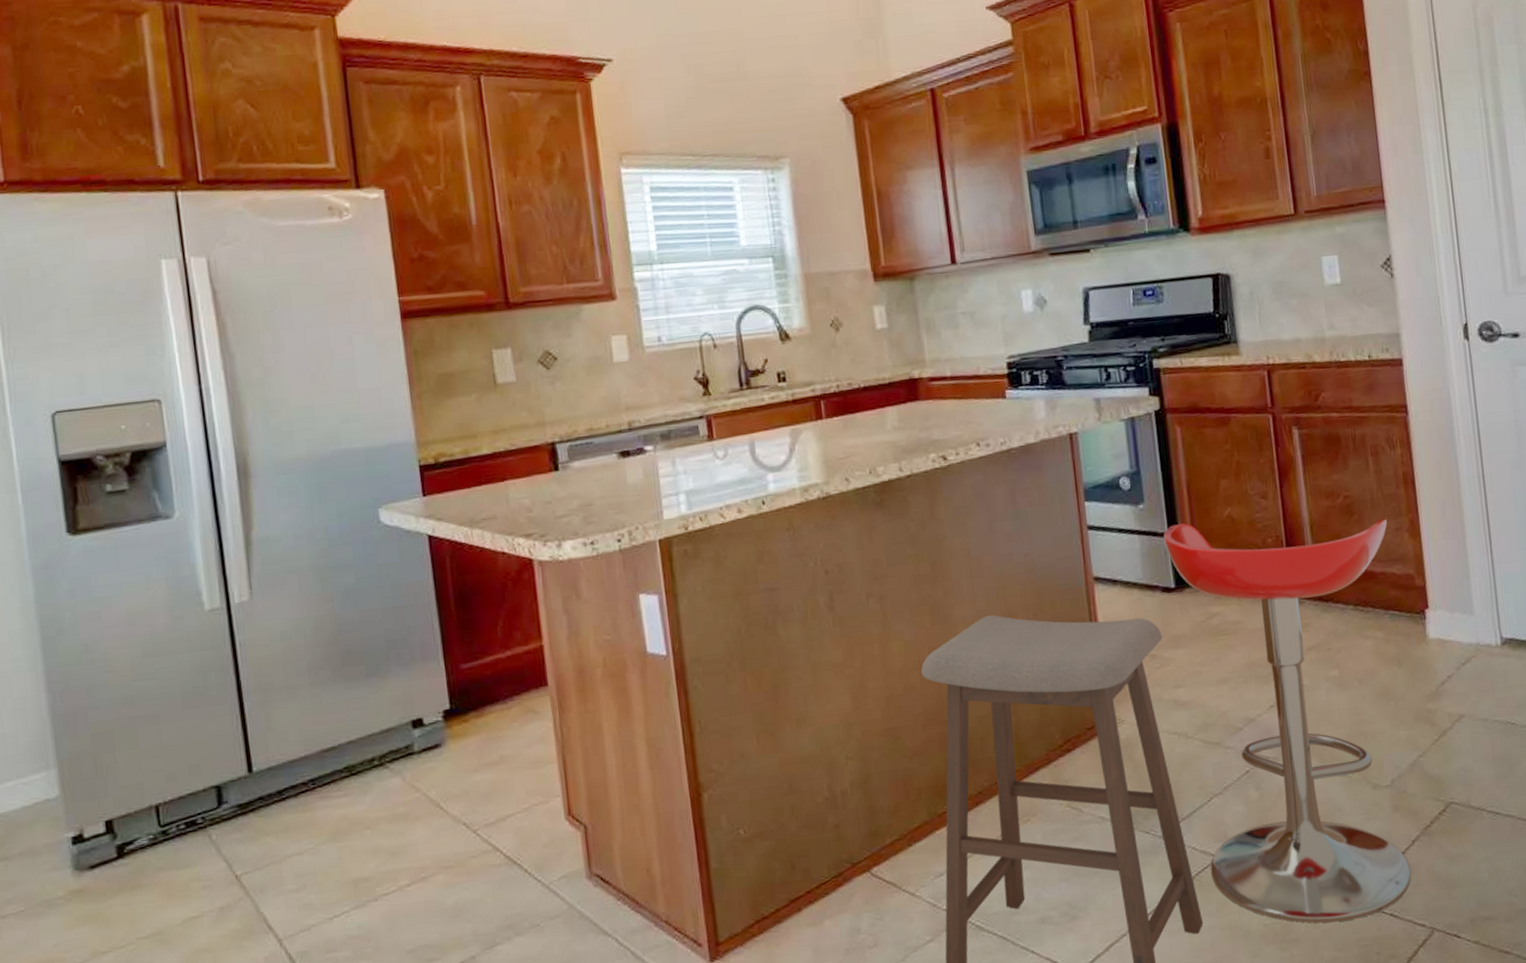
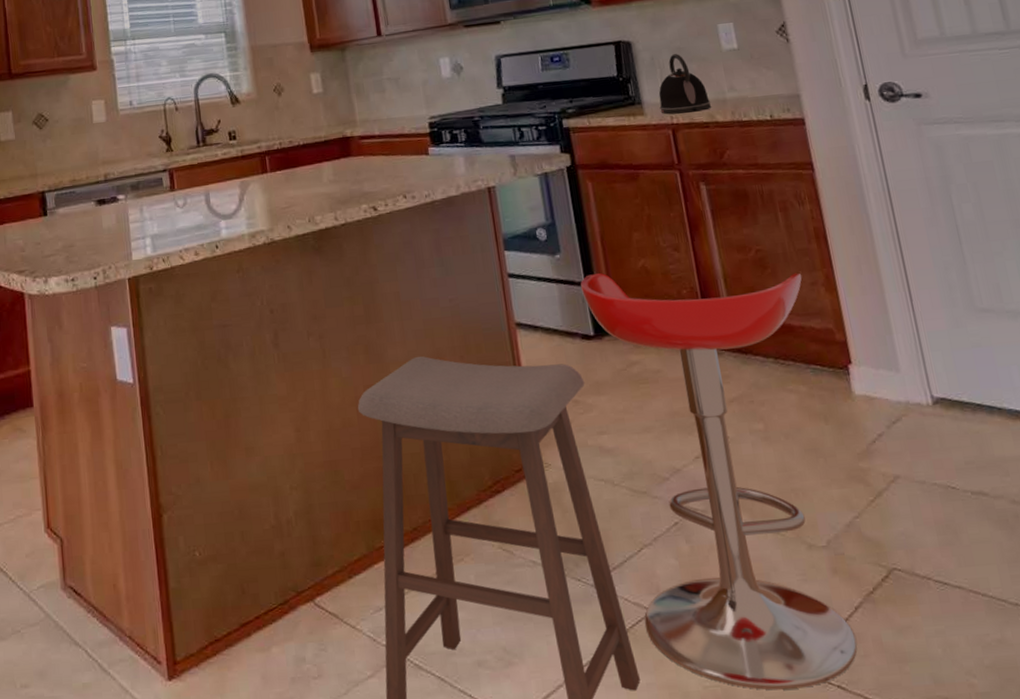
kettle: none [1256,288,1310,355] -> present [658,54,711,115]

